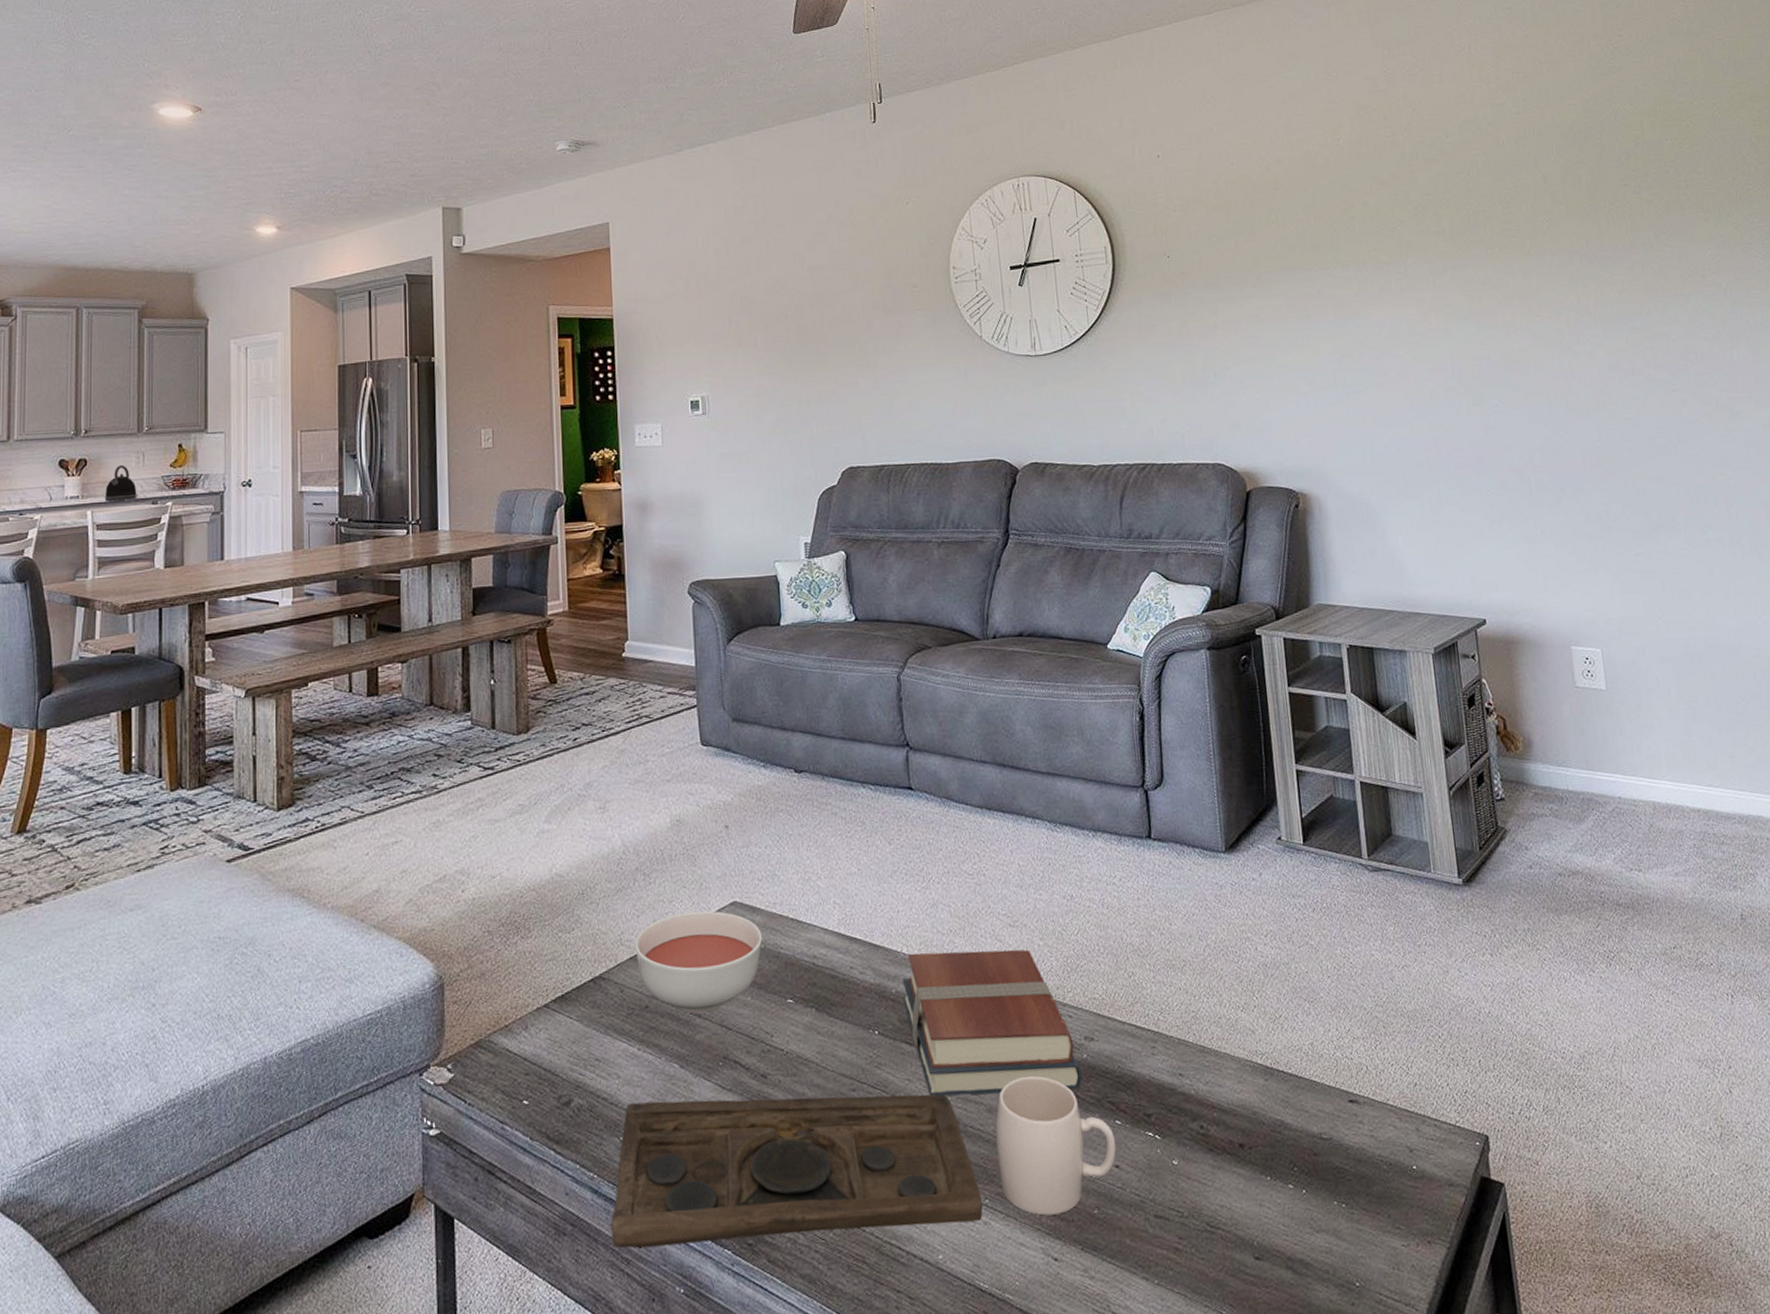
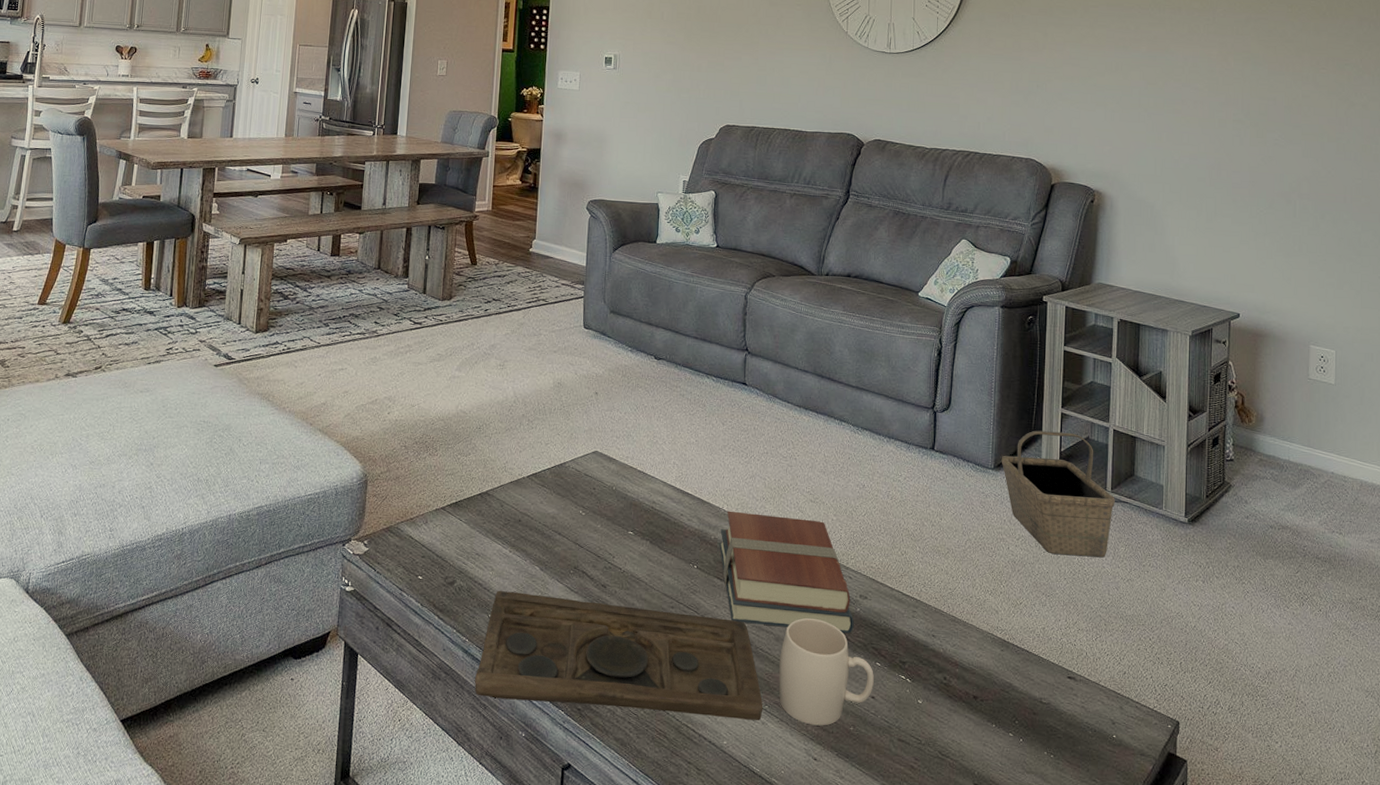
kettle: present [104,464,137,502] -> none [147,55,172,83]
bowl: present [635,910,762,1015] -> none [515,454,615,533]
basket: none [1232,792,1375,948] -> present [1001,430,1115,558]

